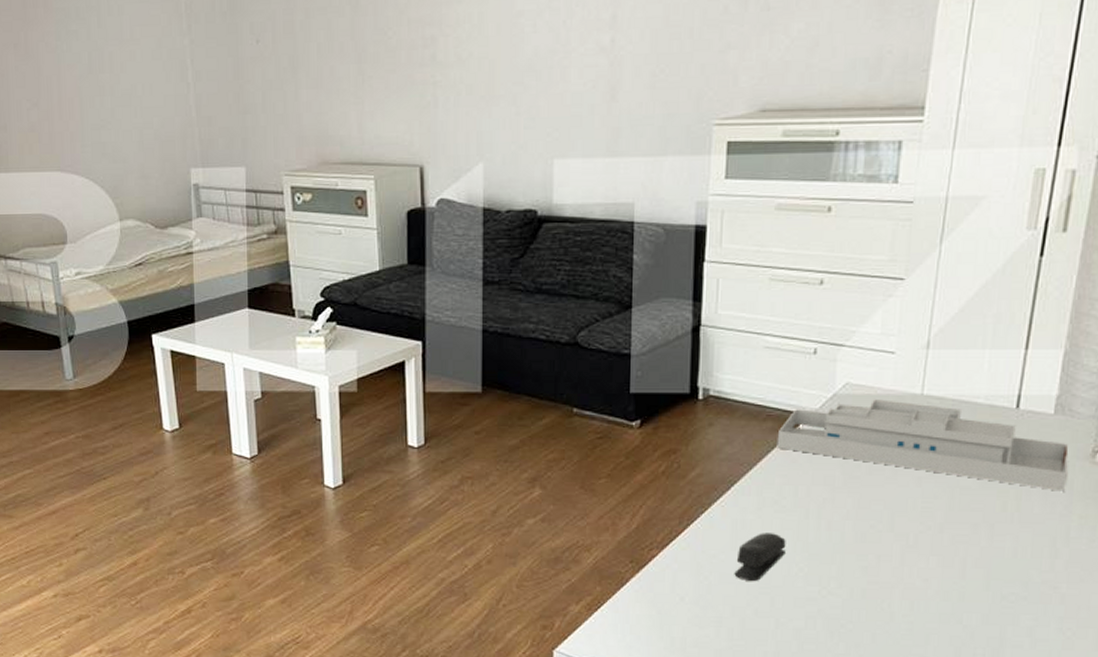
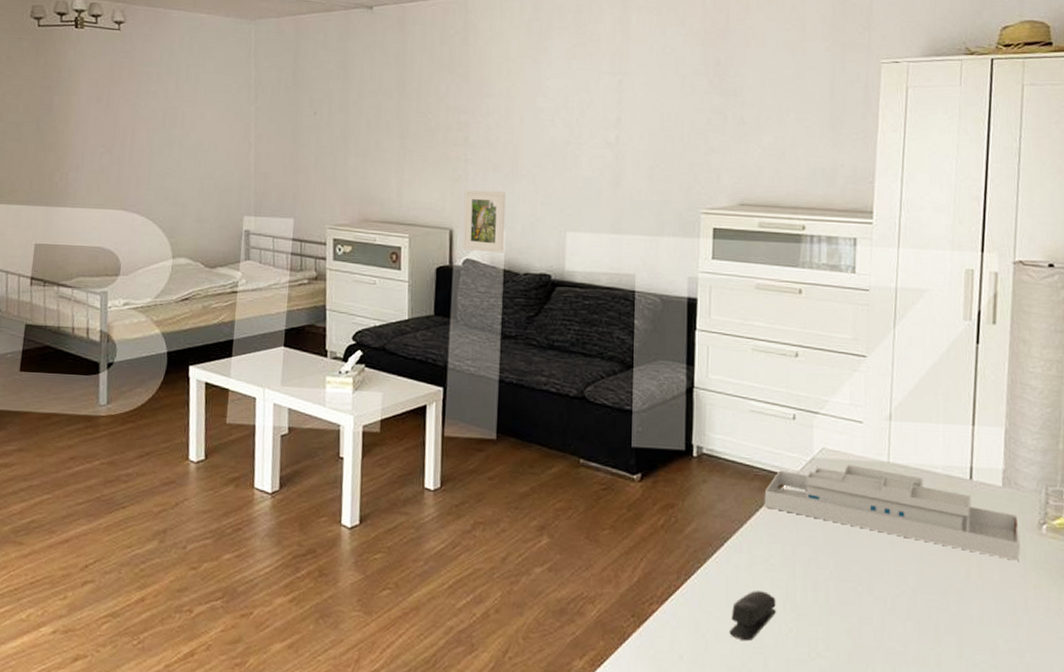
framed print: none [435,117,482,190] -> present [463,190,506,253]

